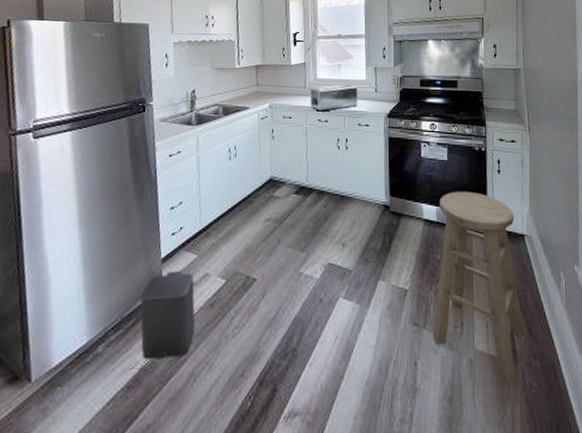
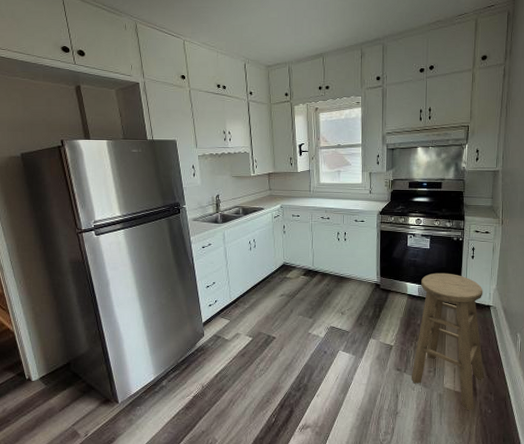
pedal bin: present [140,271,195,363] -> none [189,332,231,393]
toaster: present [309,84,358,112] -> none [314,188,355,211]

